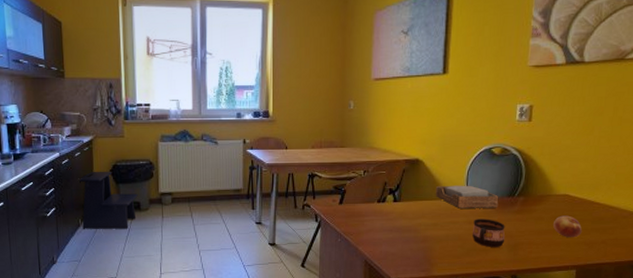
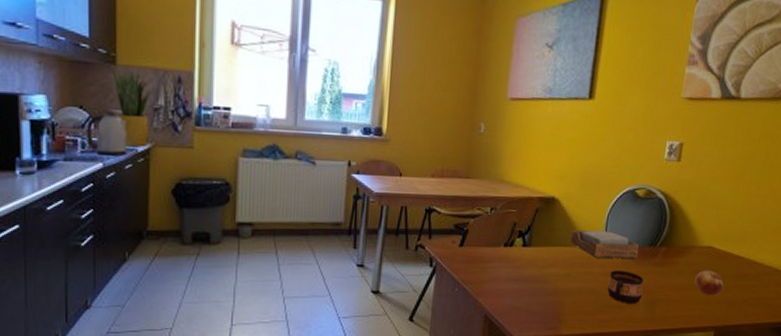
kettle: none [46,114,76,147] -> present [86,113,127,156]
planter: none [60,80,91,139] -> present [109,68,150,147]
step stool: present [78,171,138,229] -> none [128,189,208,266]

